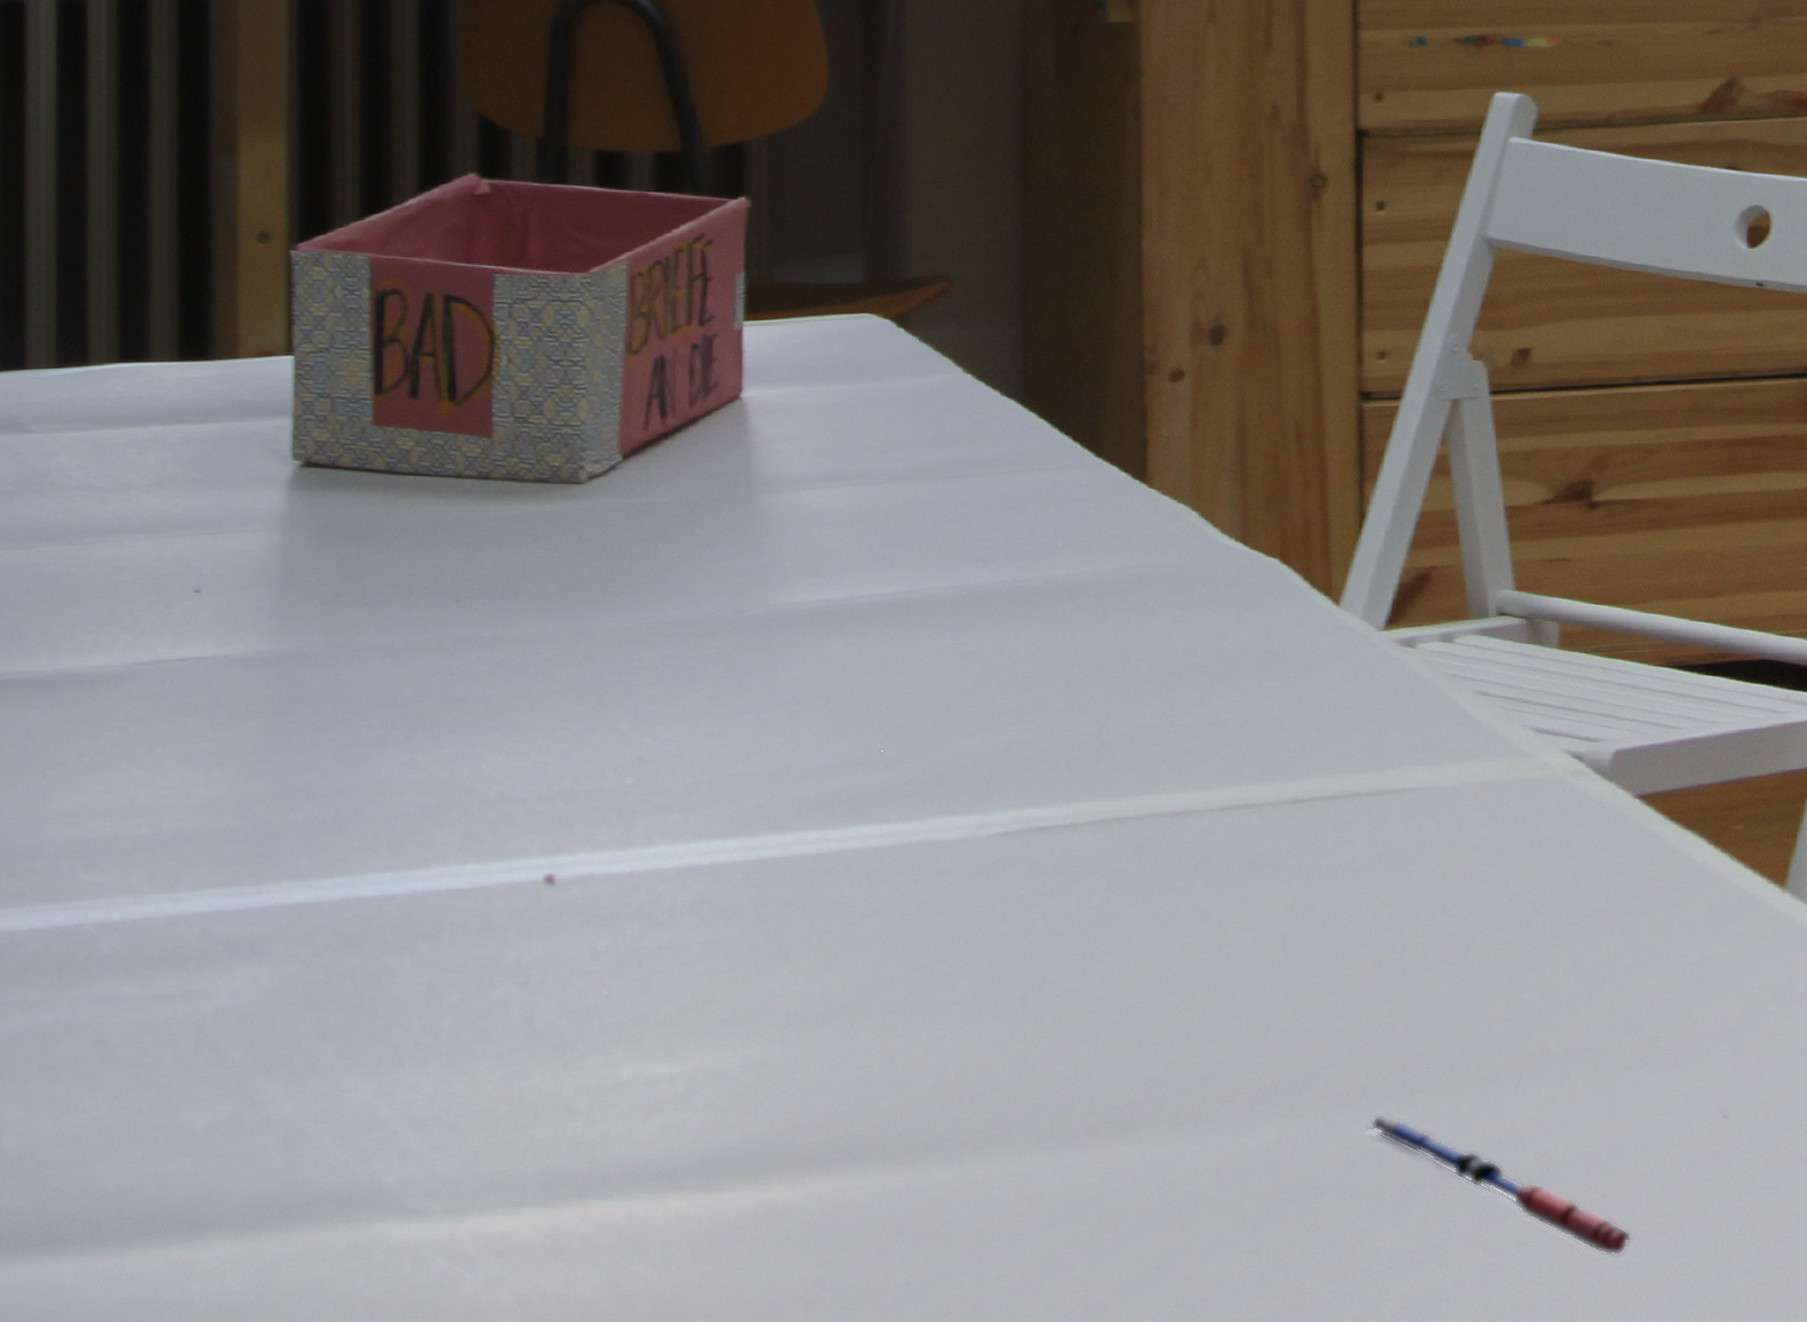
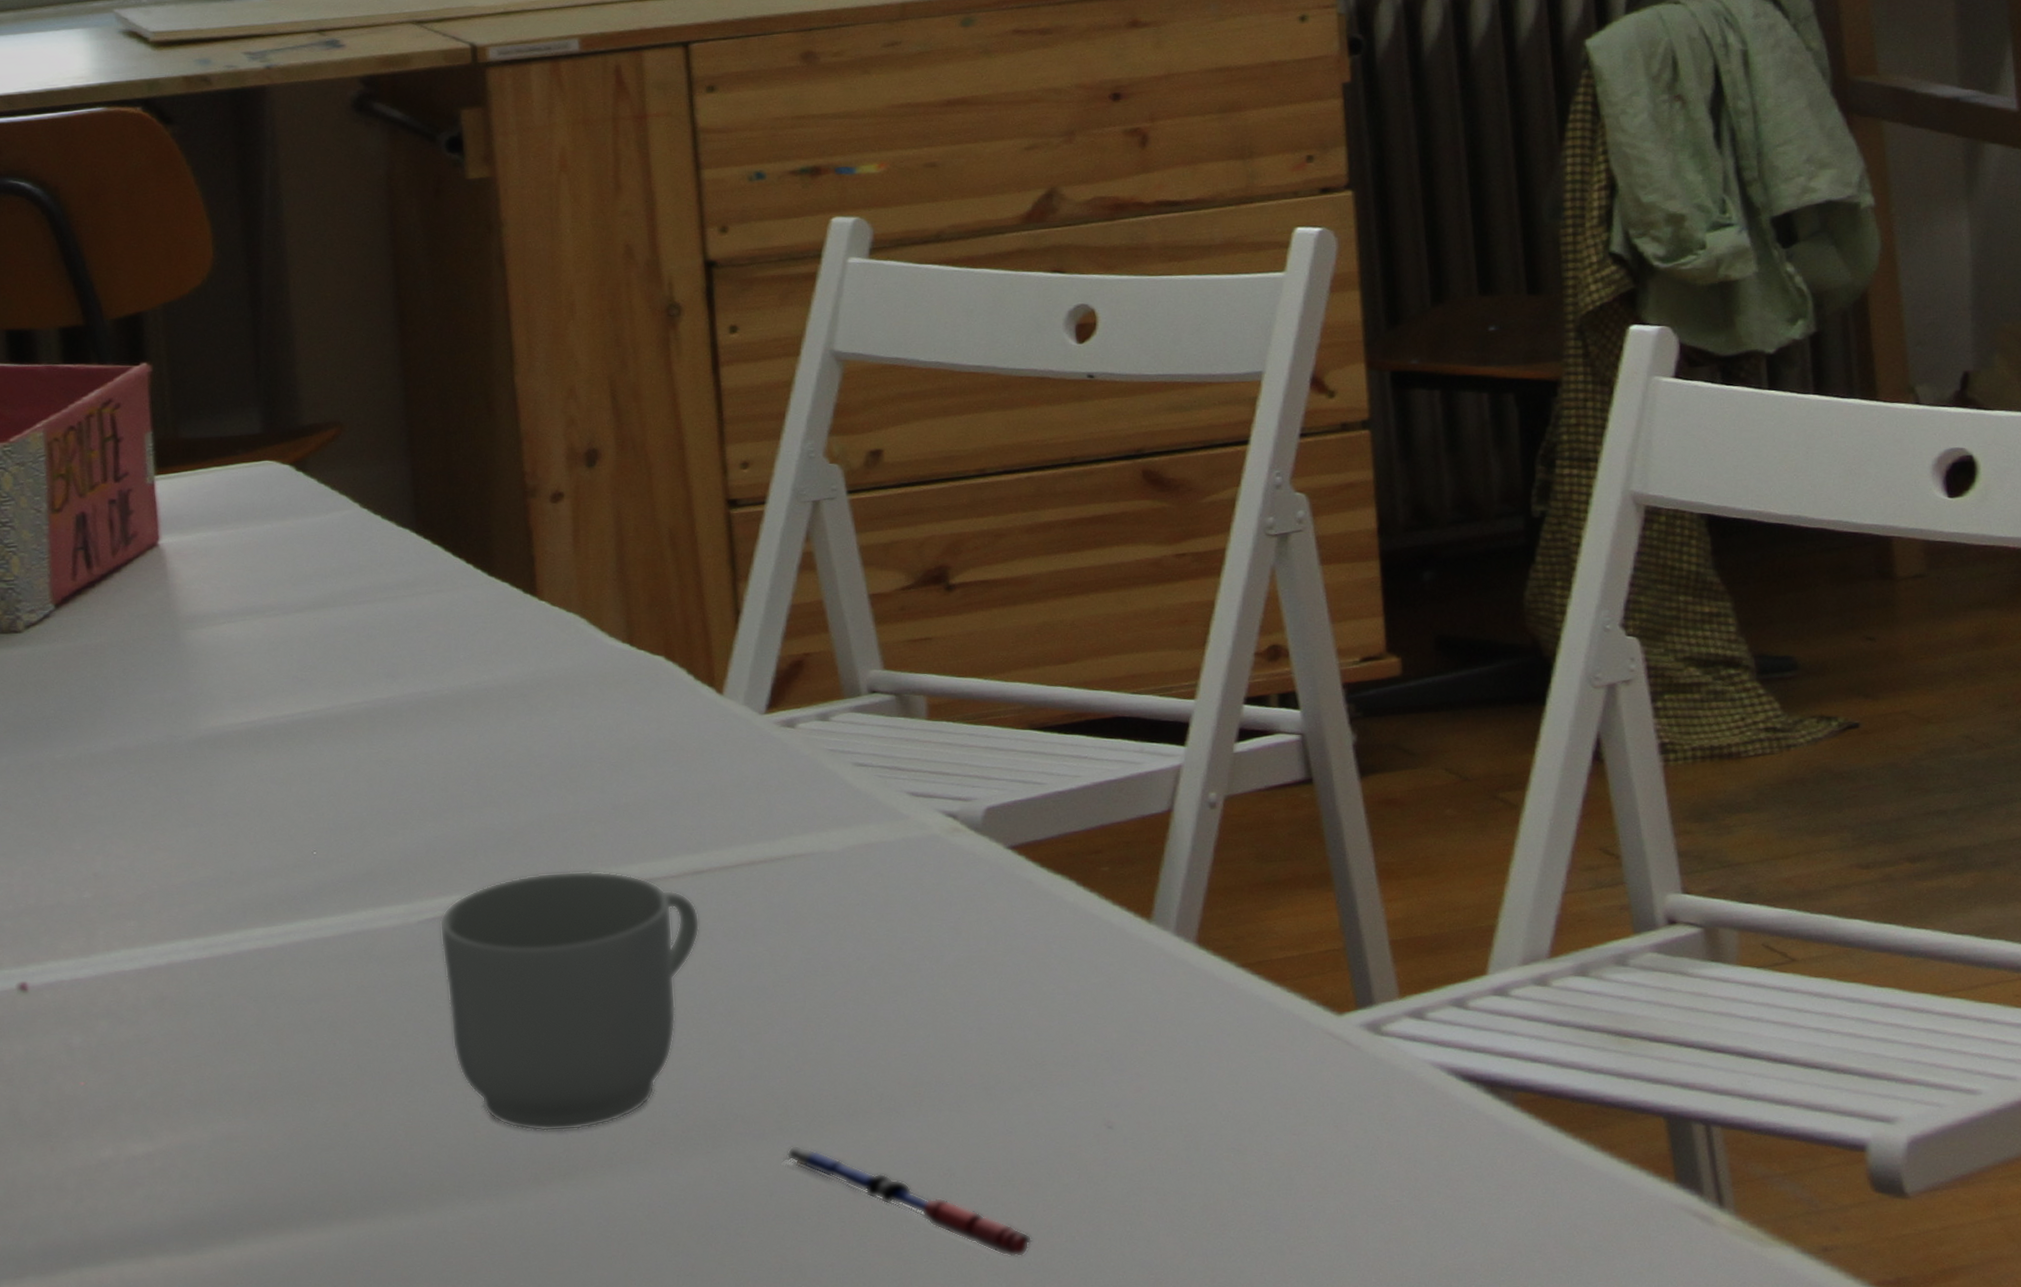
mug: none [1011,790,1295,1081] -> present [439,870,700,1132]

